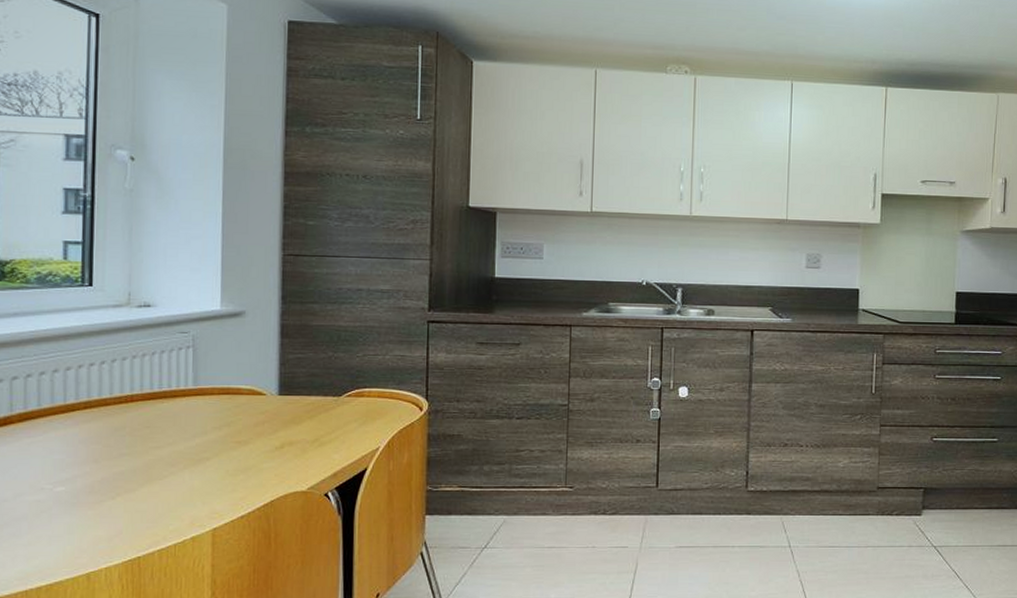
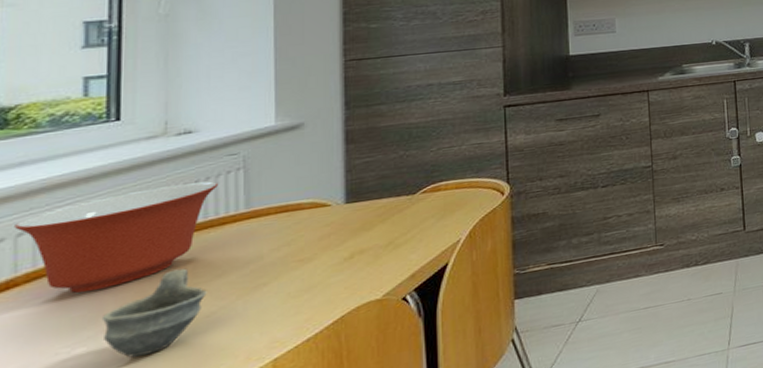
mixing bowl: none [10,354,171,439] -> present [14,181,218,294]
cup: none [77,431,160,503] -> present [103,268,207,358]

